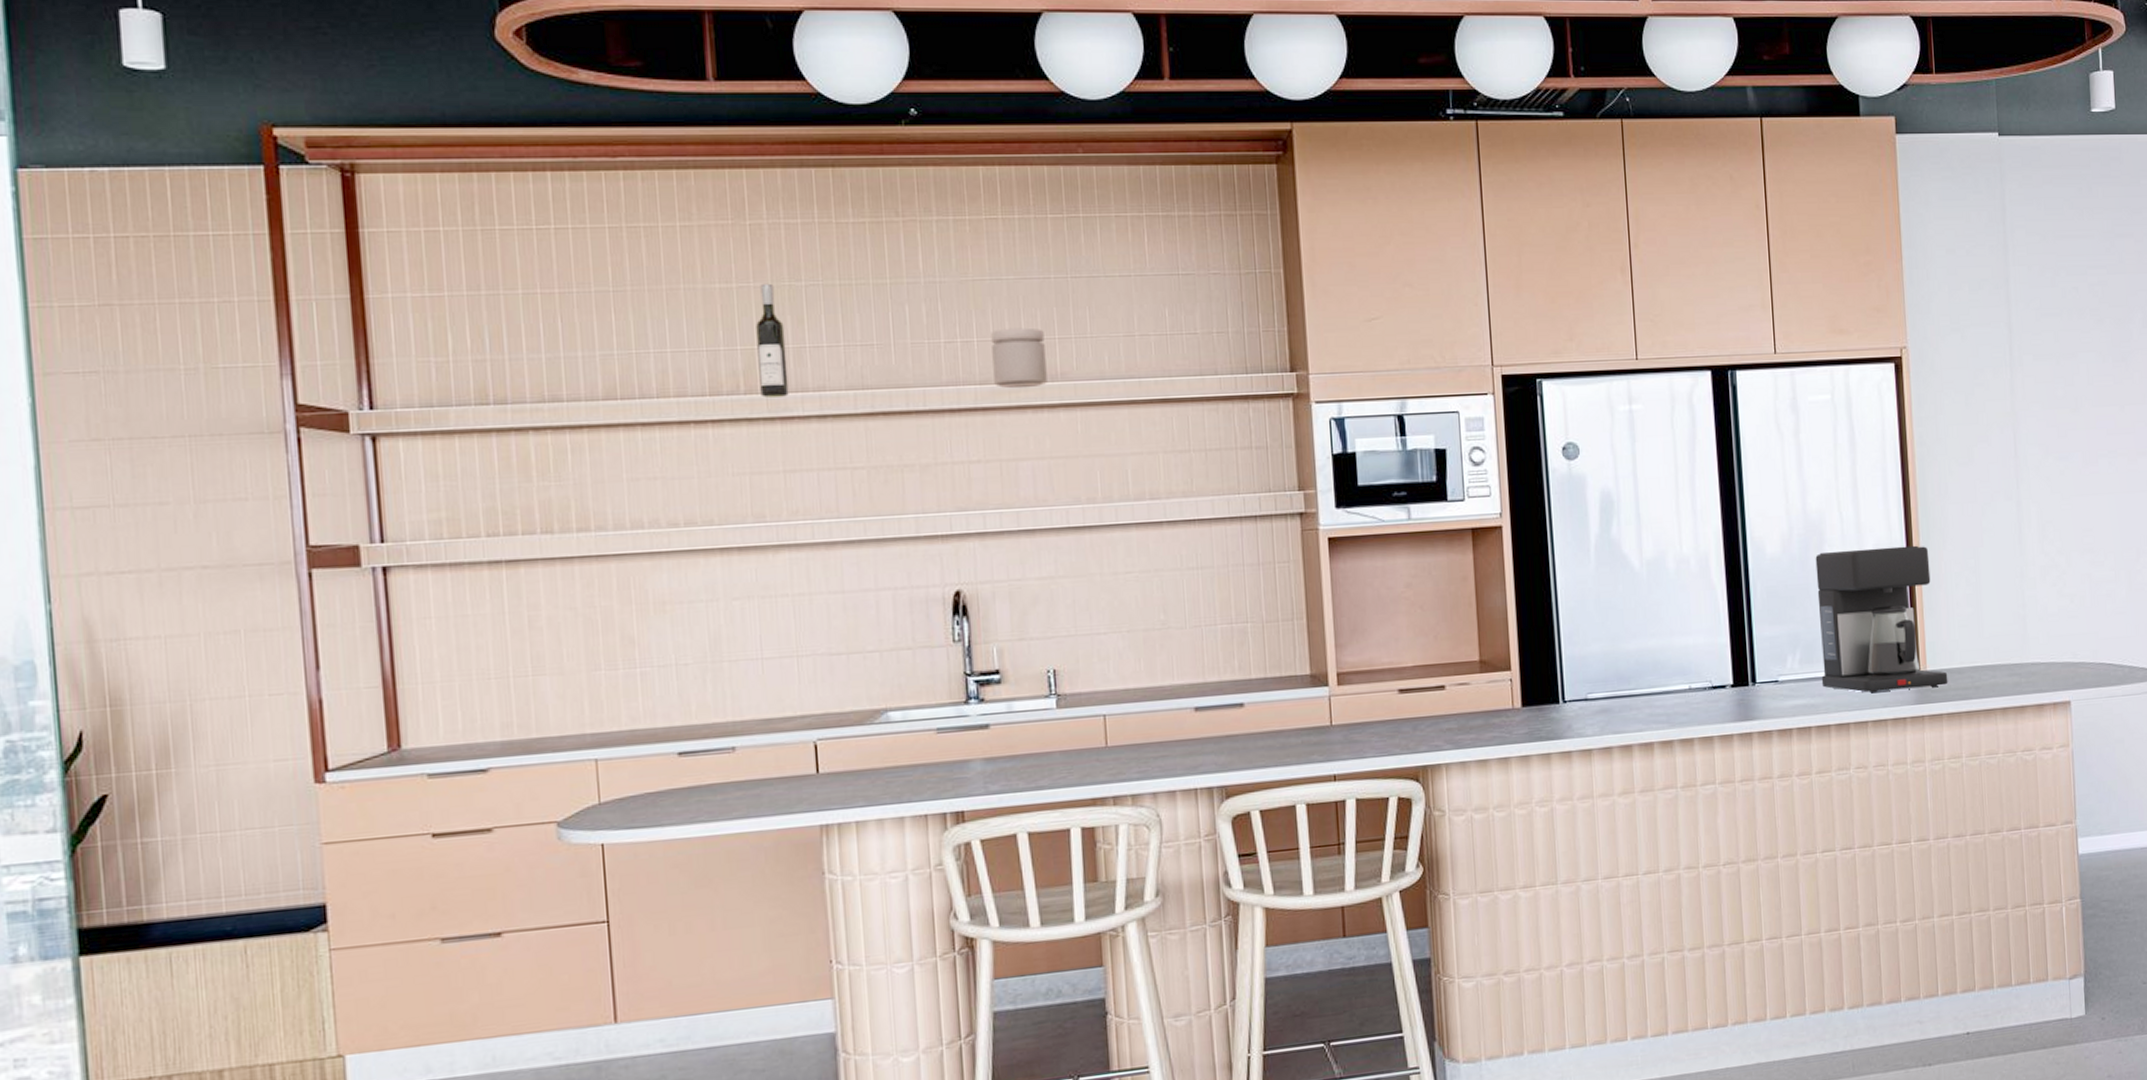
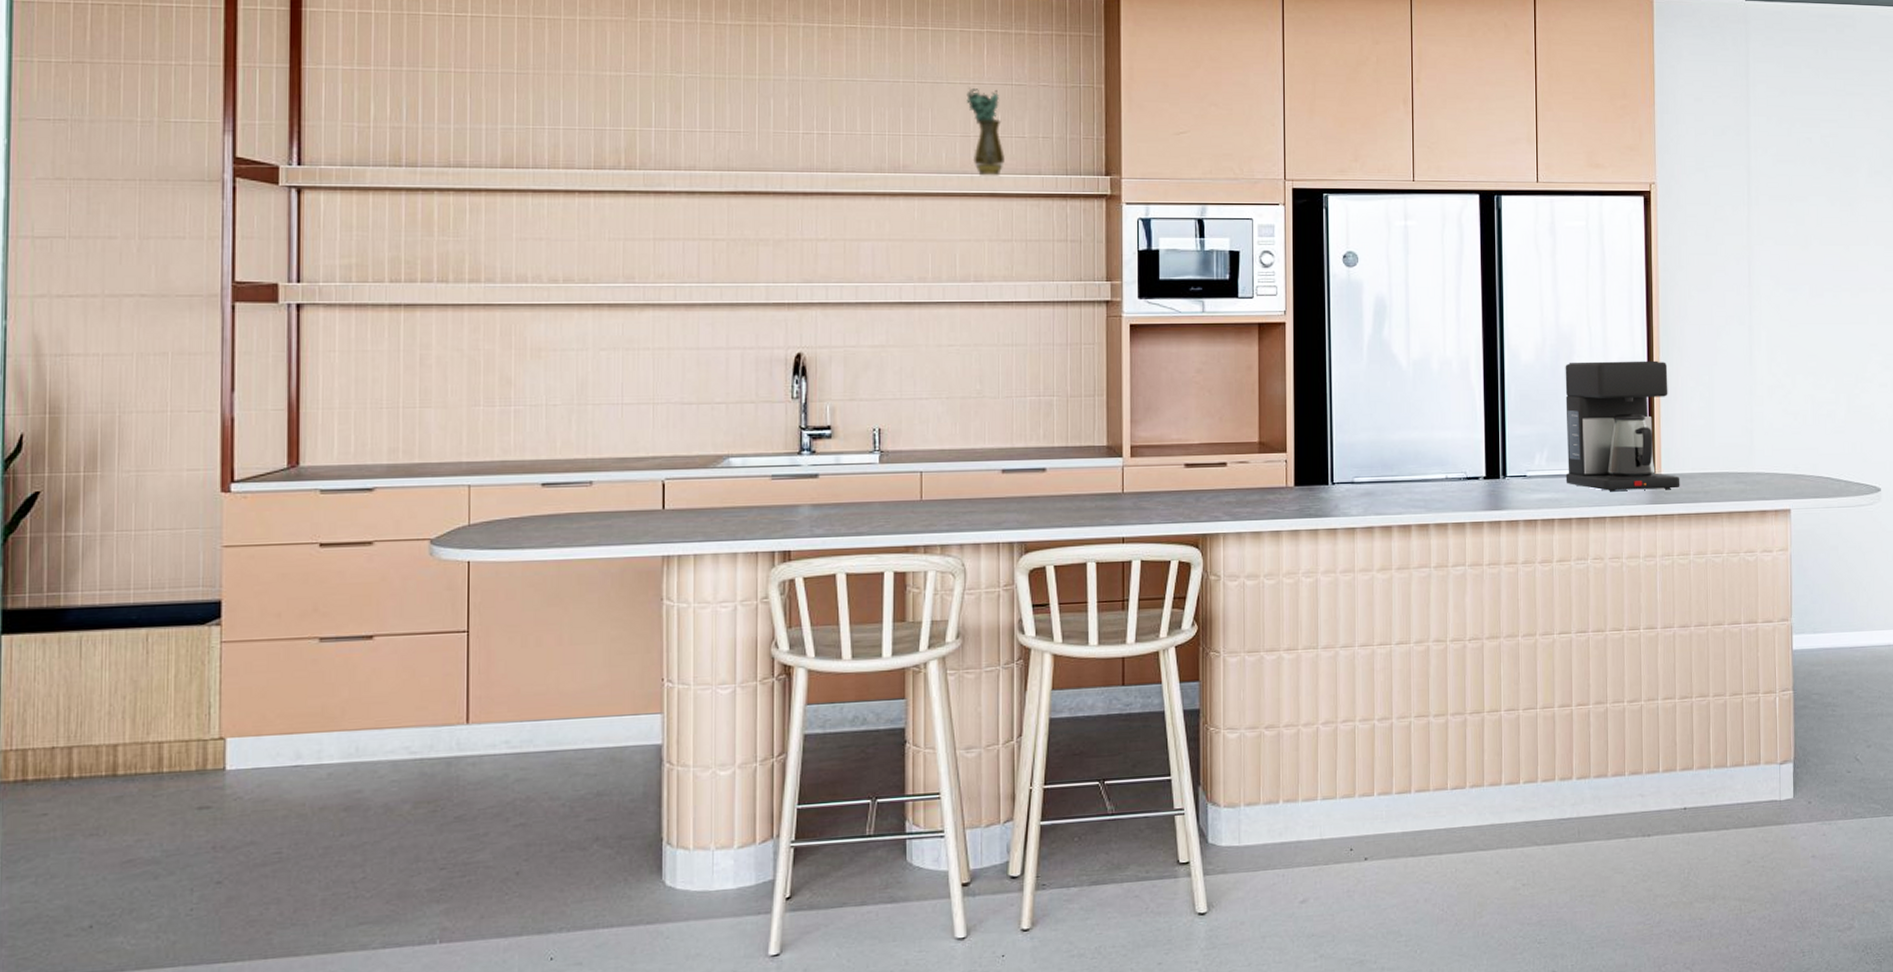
bottle: present [756,283,789,398] -> none [639,73,664,173]
jar: present [991,327,1047,389] -> none [844,124,891,177]
vase: none [1127,280,1176,382] -> present [966,87,1005,178]

